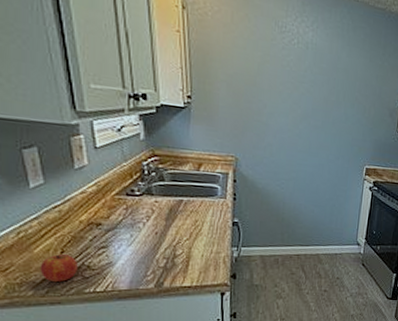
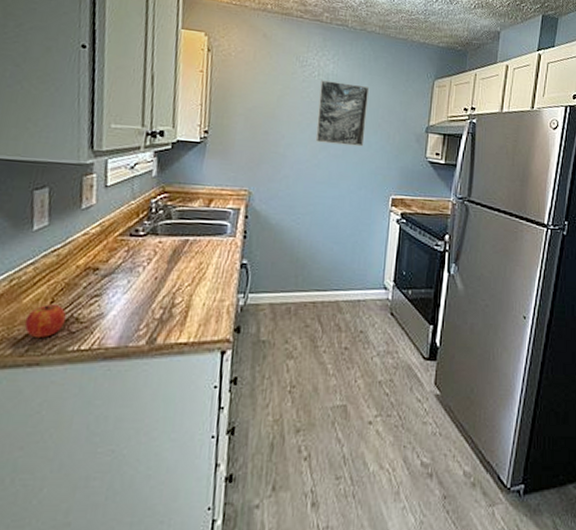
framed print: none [296,49,347,119] -> present [315,80,369,147]

